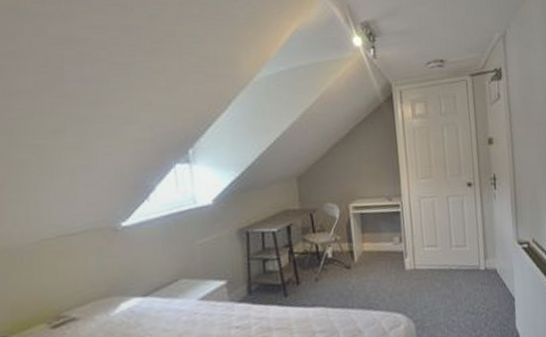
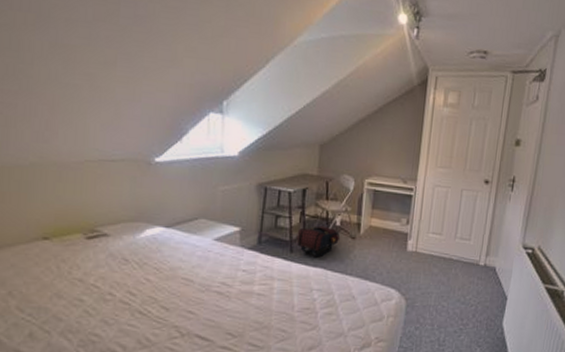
satchel: none [288,260,335,295] -> present [296,226,341,256]

